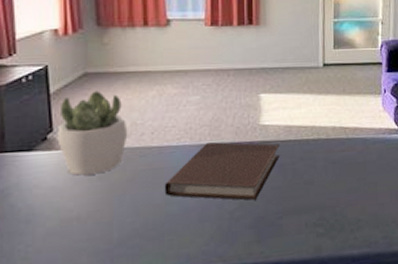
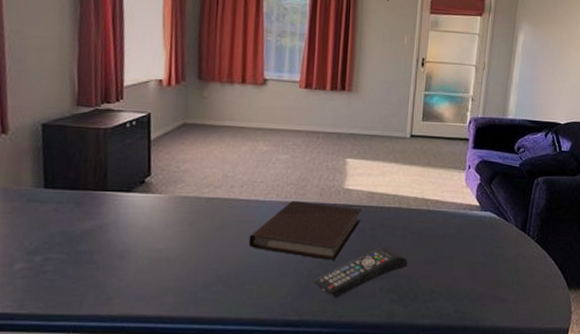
succulent plant: present [57,90,128,176] -> none [154,141,219,220]
remote control: none [236,180,331,239] -> present [313,247,408,298]

